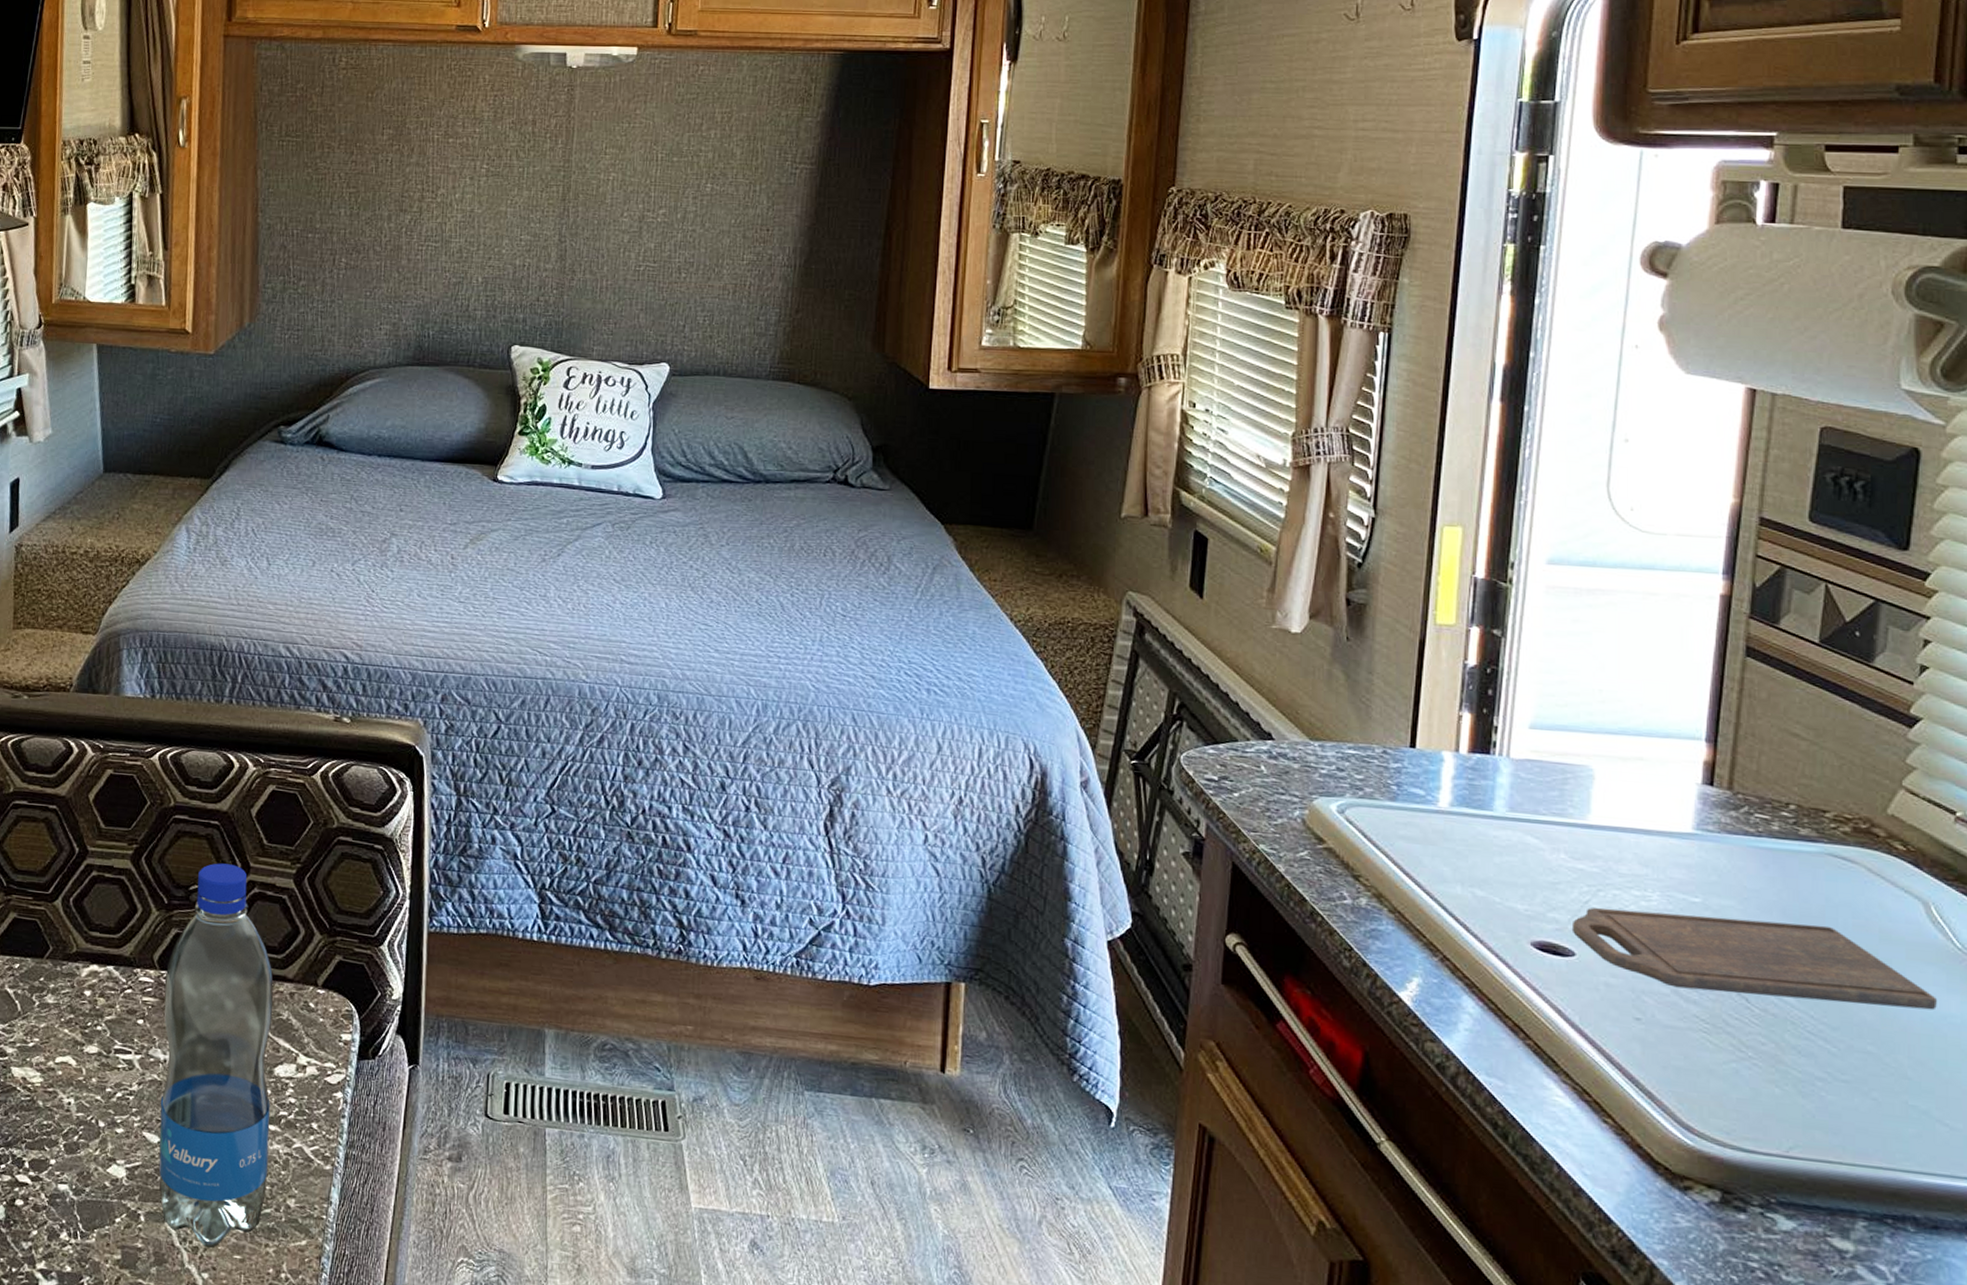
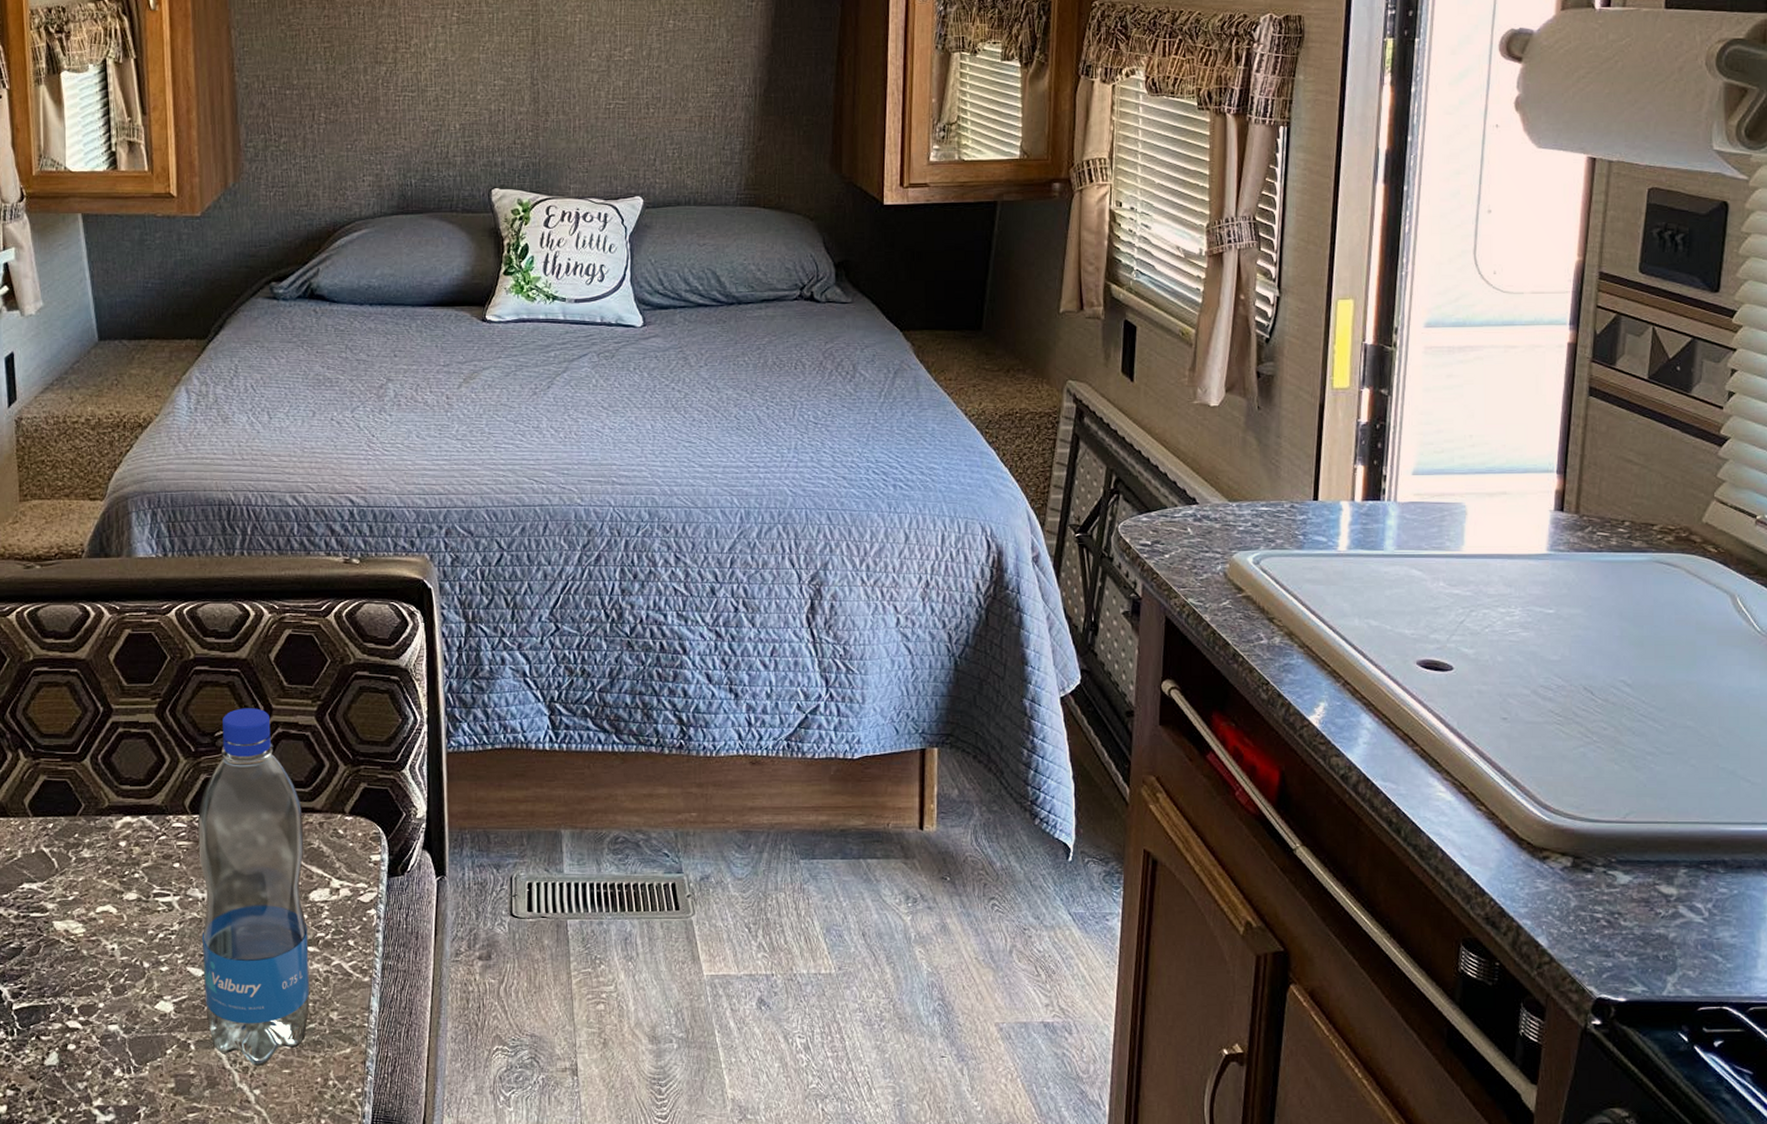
cutting board: present [1571,907,1937,1011] -> none [1450,623,1741,688]

